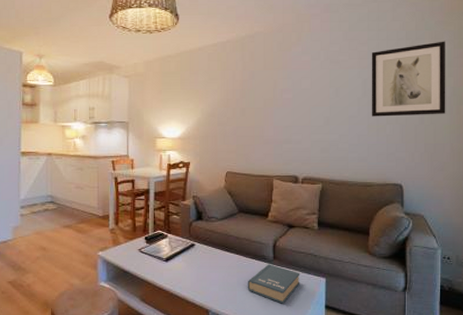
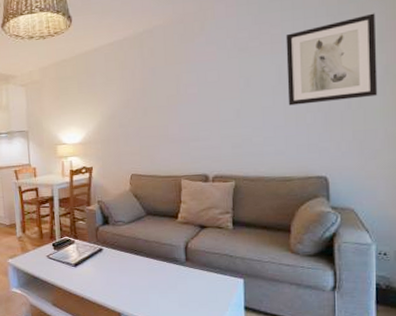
book: present [247,264,300,304] -> none [159,266,216,306]

